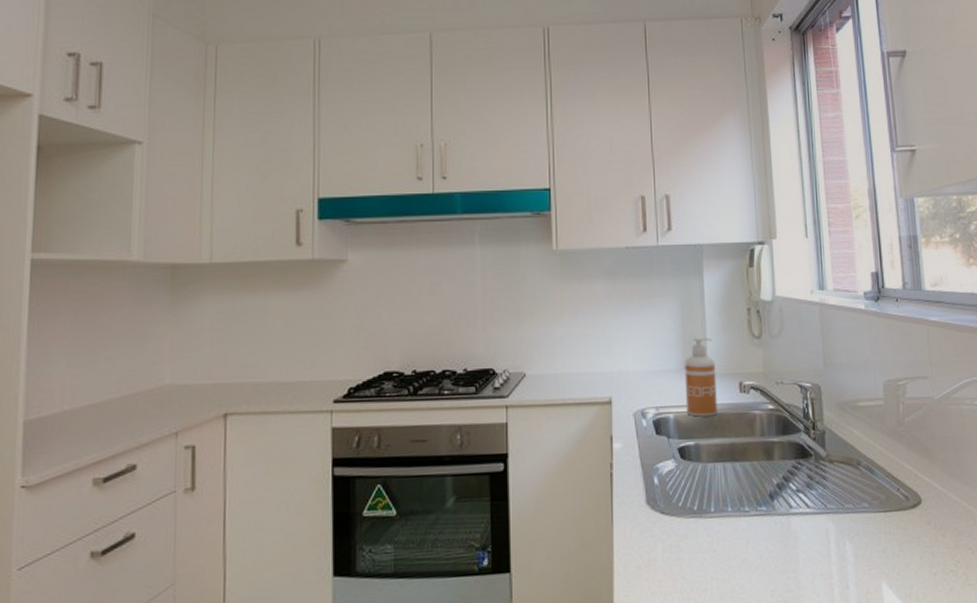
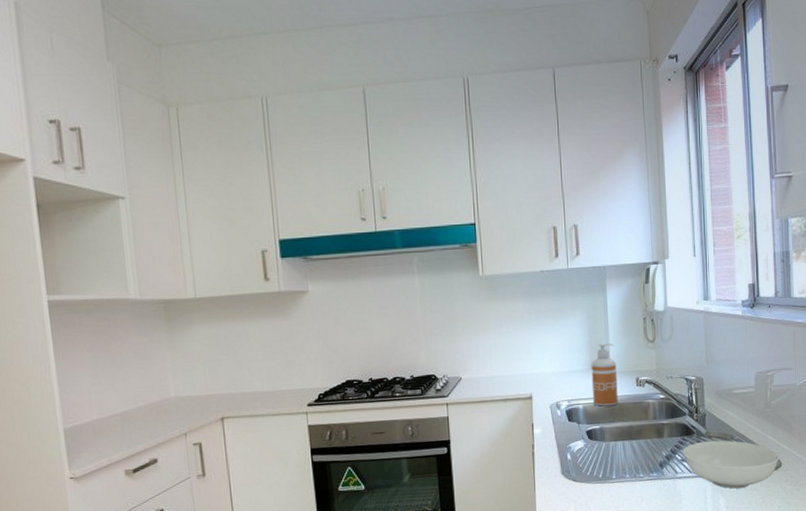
bowl: none [798,466,919,531] -> present [683,440,779,489]

